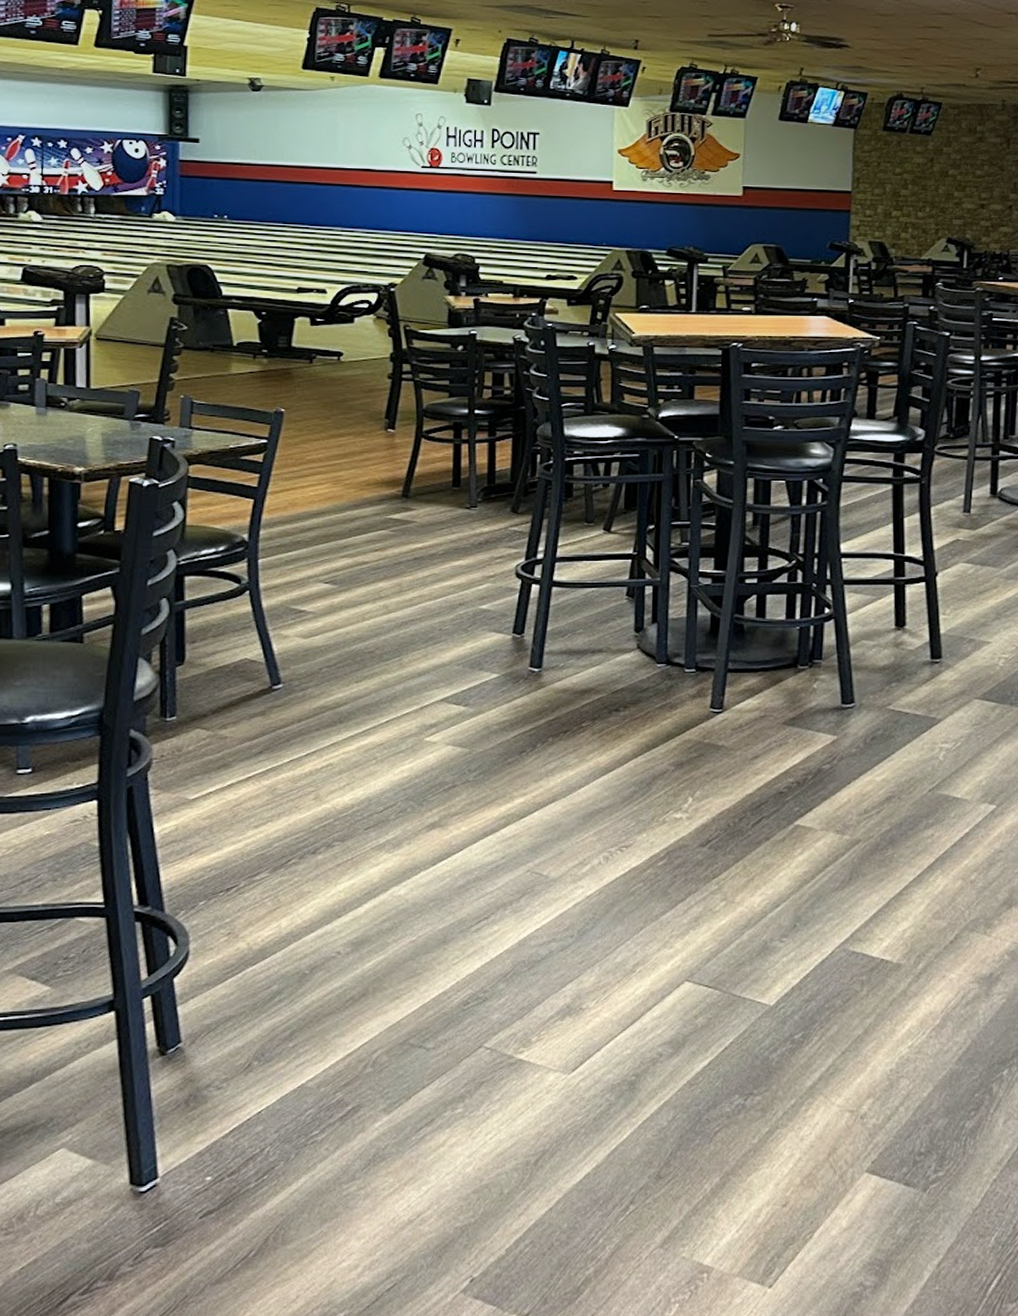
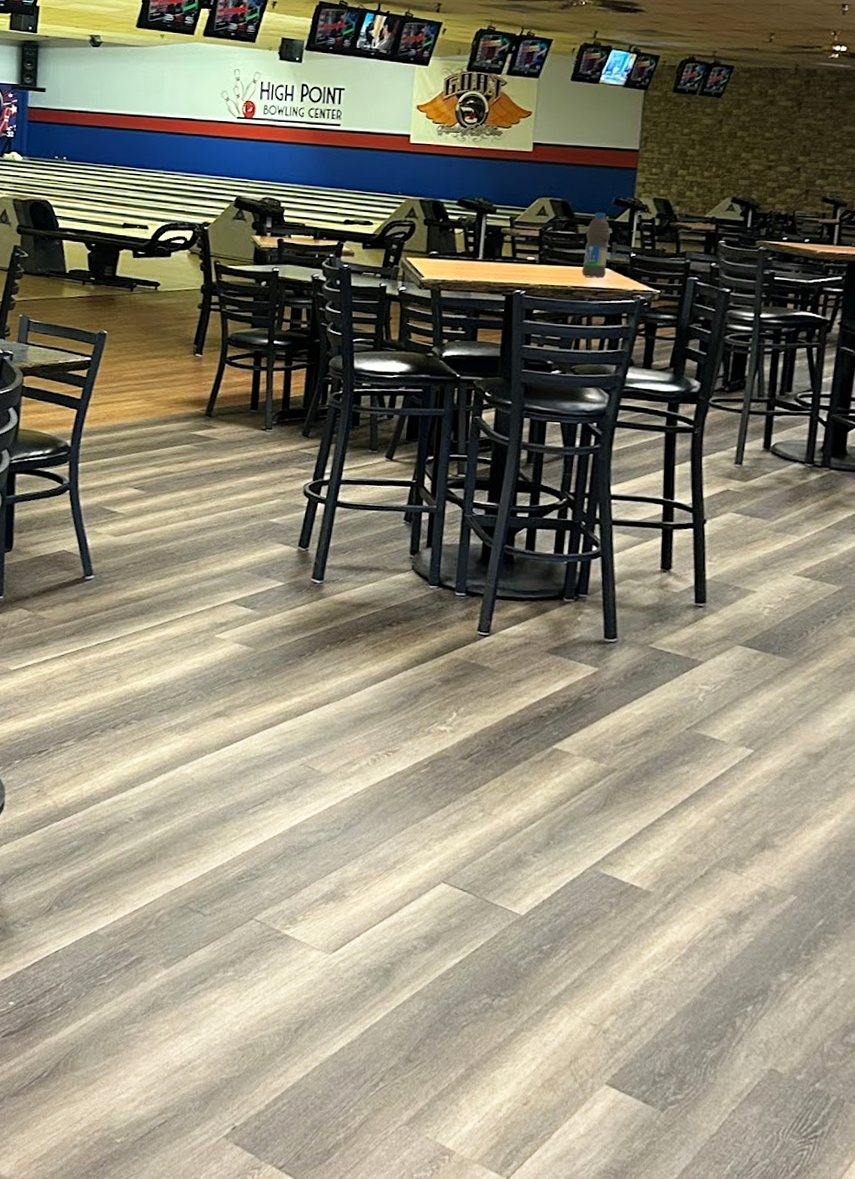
water bottle: none [800,257,827,327] -> present [582,212,610,279]

